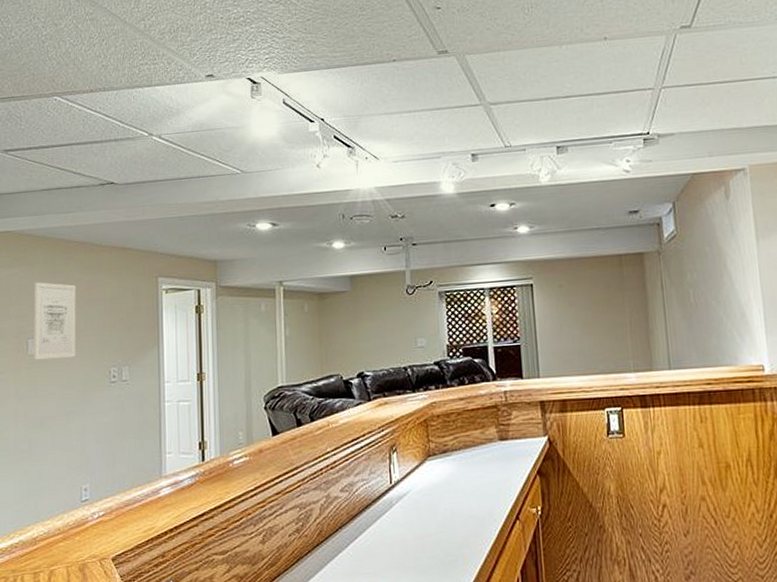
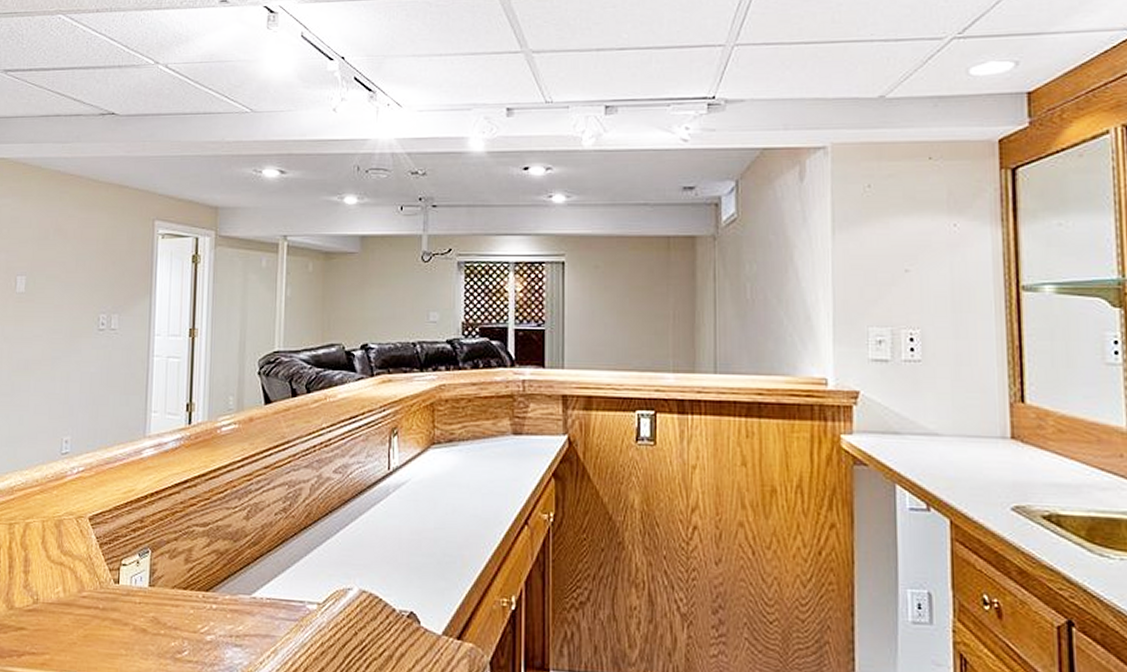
wall art: present [34,282,76,360] -> none [22,215,69,299]

